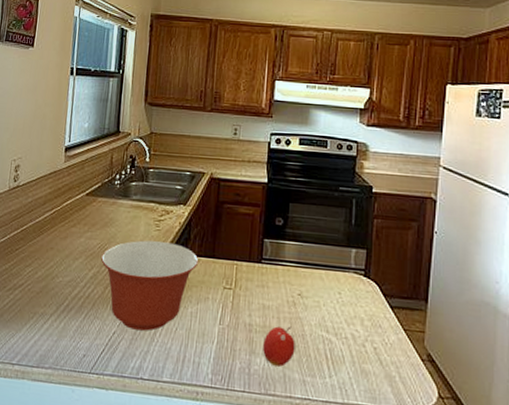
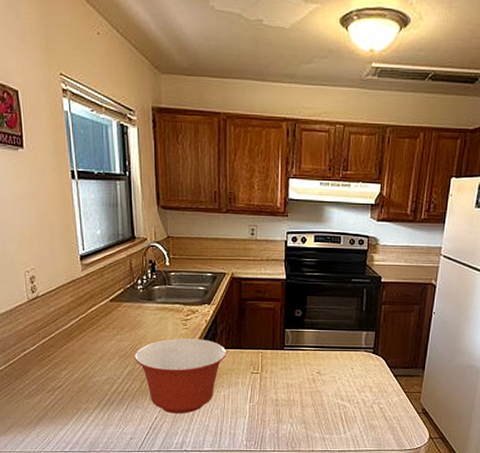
fruit: present [263,326,295,367] -> none [289,398,316,429]

